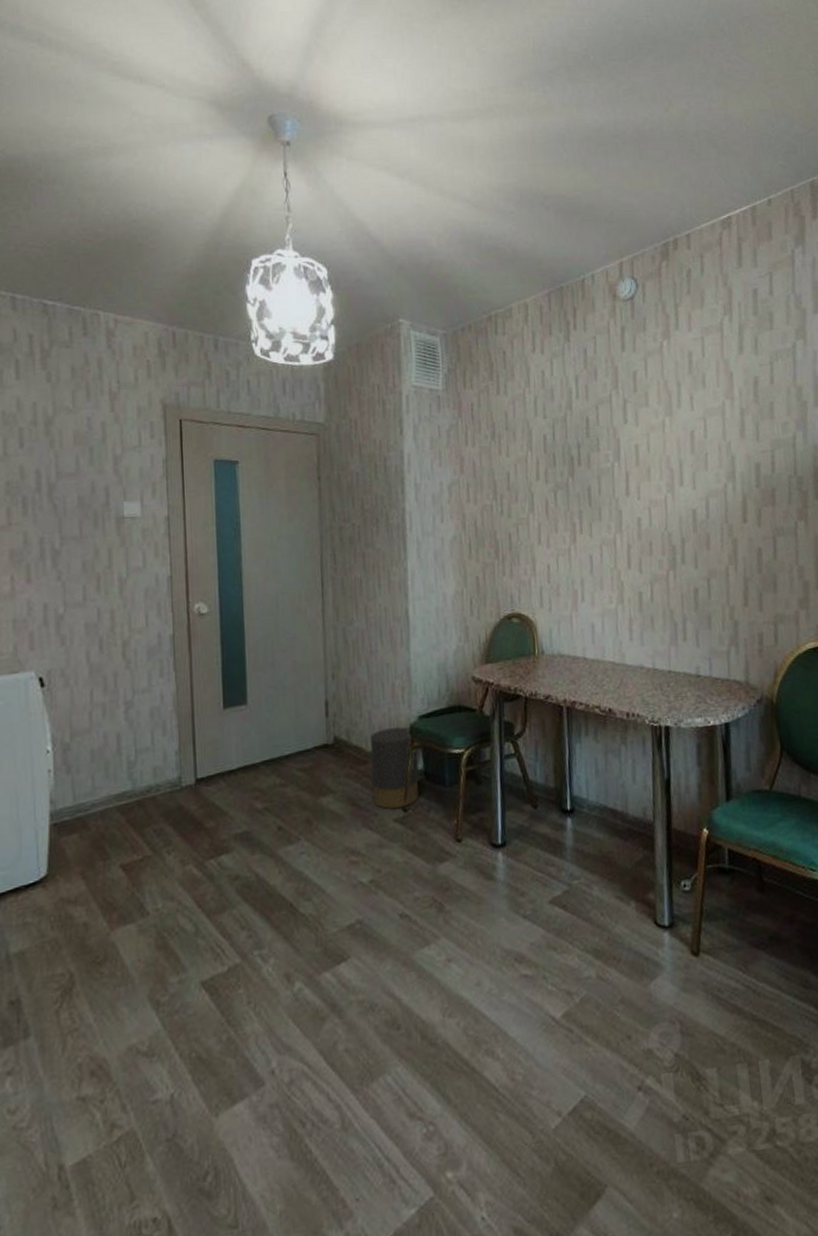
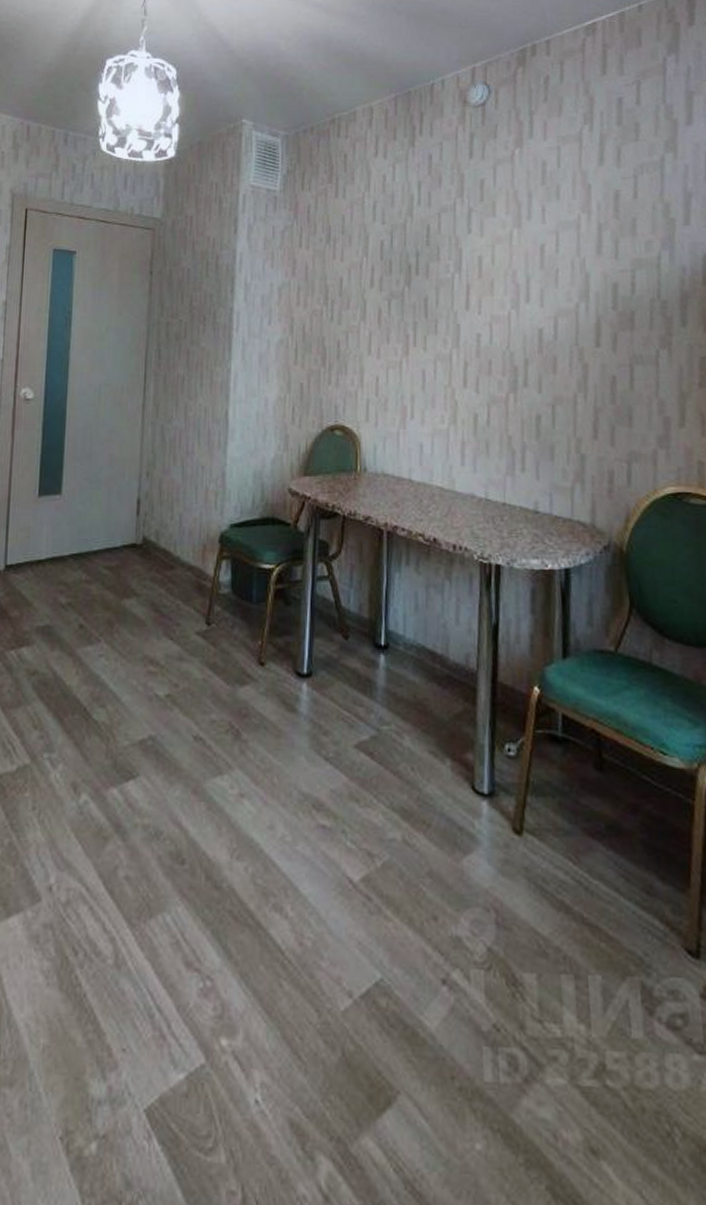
trash can: present [370,727,420,809] -> none [177,534,227,620]

